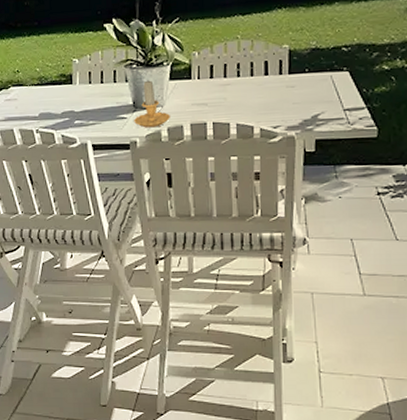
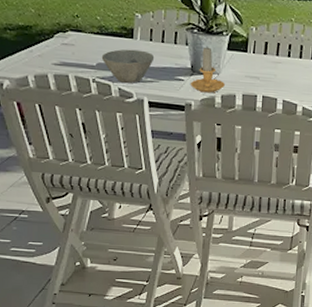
bowl: none [43,94,95,129] -> present [101,49,155,83]

